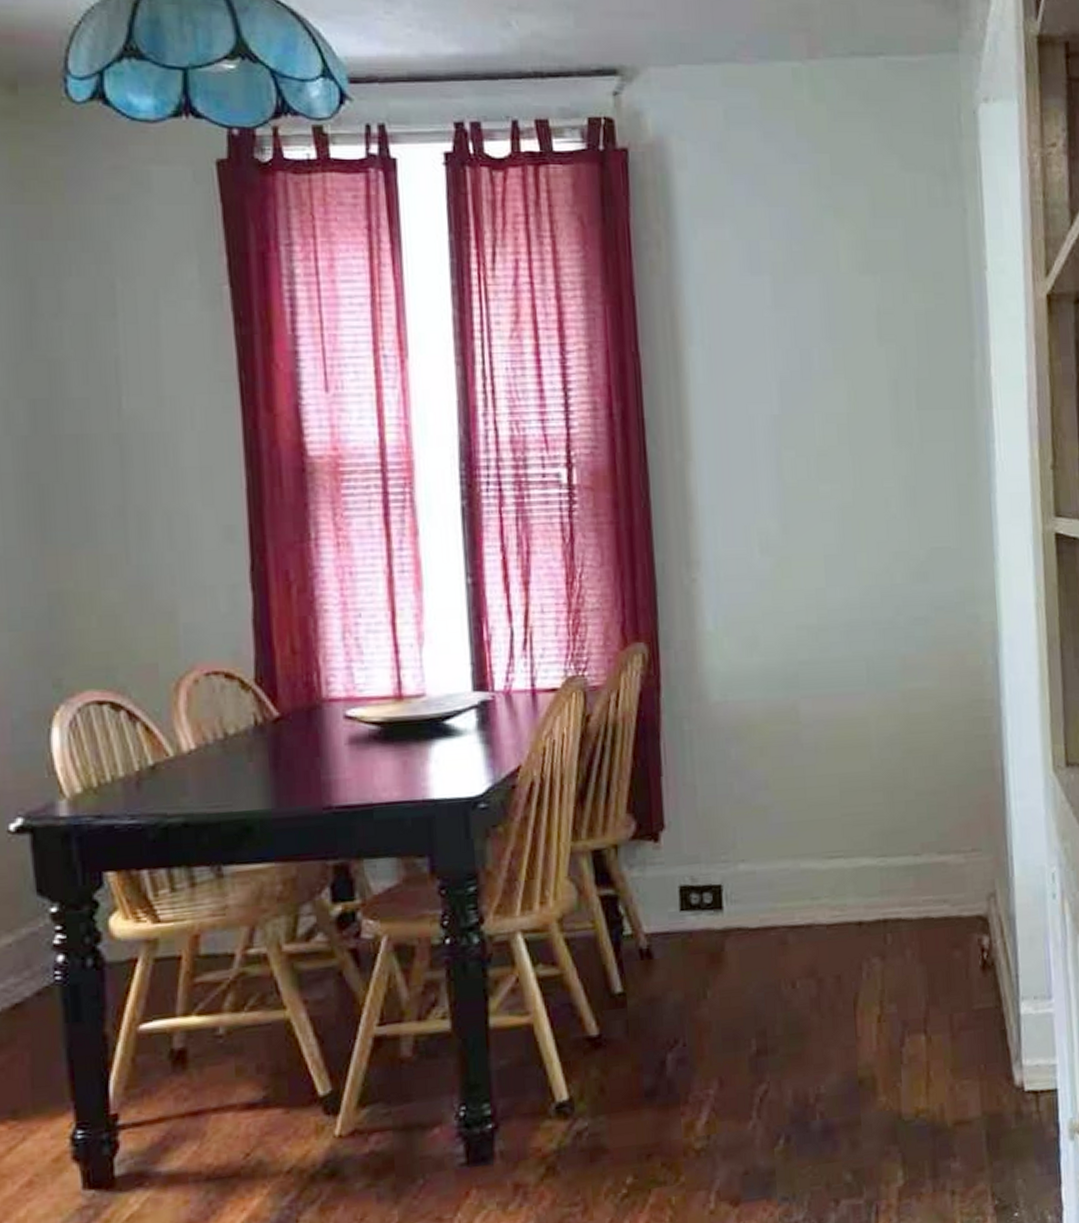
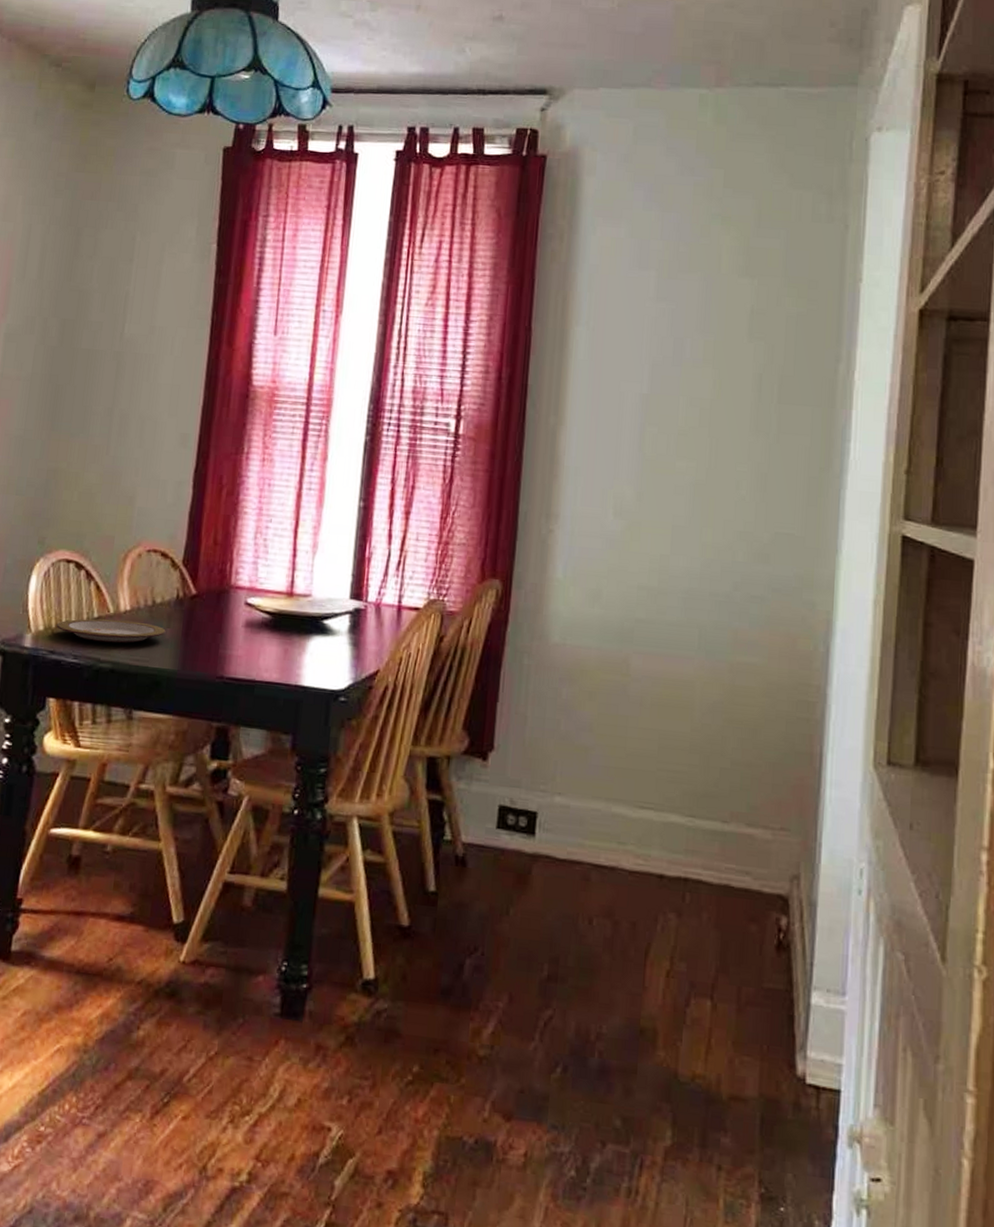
plate: none [98,761,248,795] -> present [56,618,166,644]

